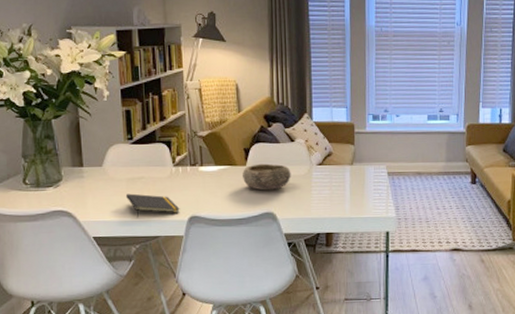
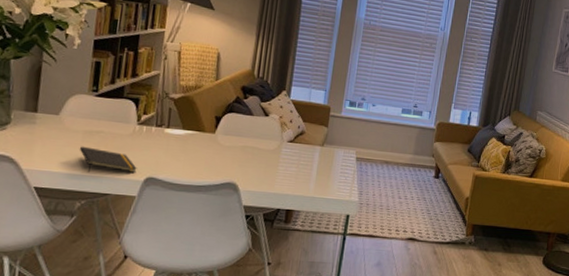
bowl: present [242,163,291,191] -> none [209,133,261,161]

